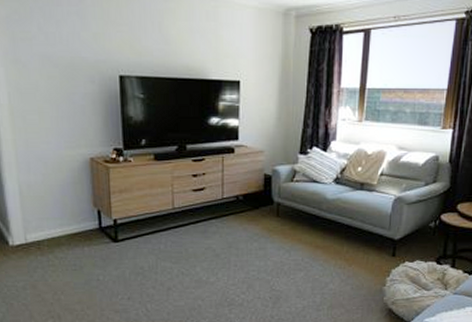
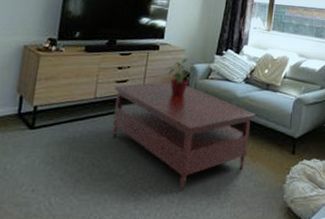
coffee table: none [192,187,349,296] -> present [112,81,255,191]
potted plant: none [248,161,278,203] -> present [168,58,195,97]

